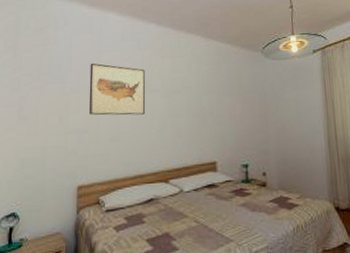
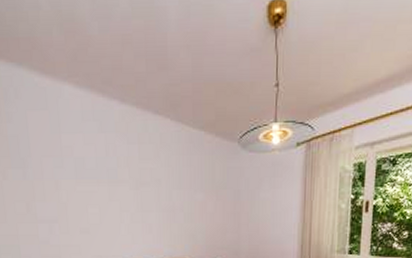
wall art: present [89,63,145,115] -> none [50,146,113,207]

